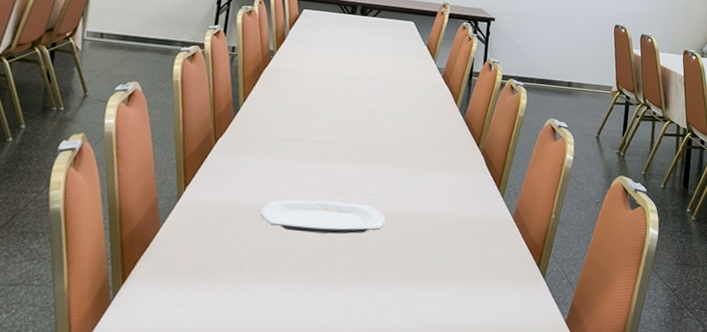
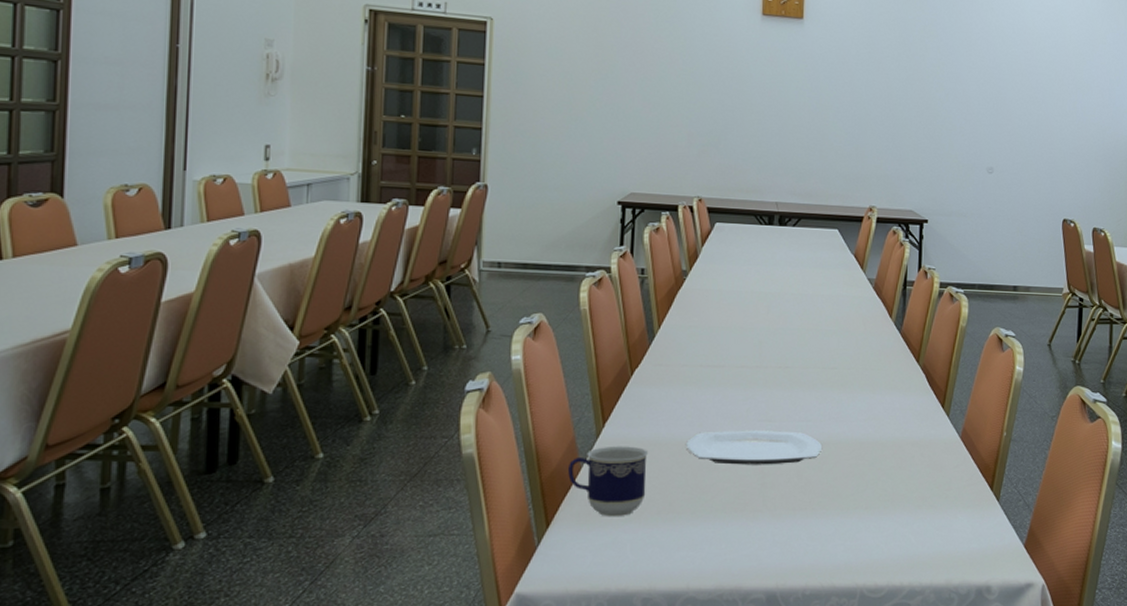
cup: none [147,208,224,276] -> present [567,446,648,517]

